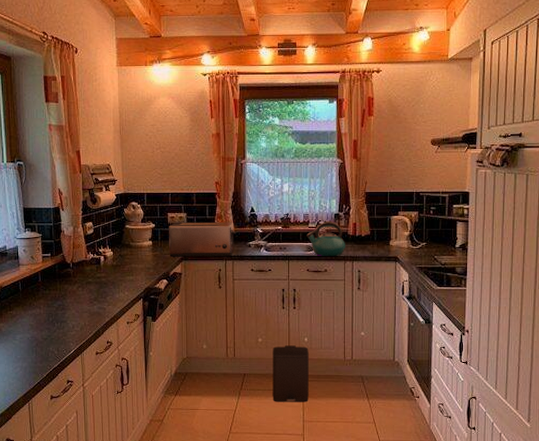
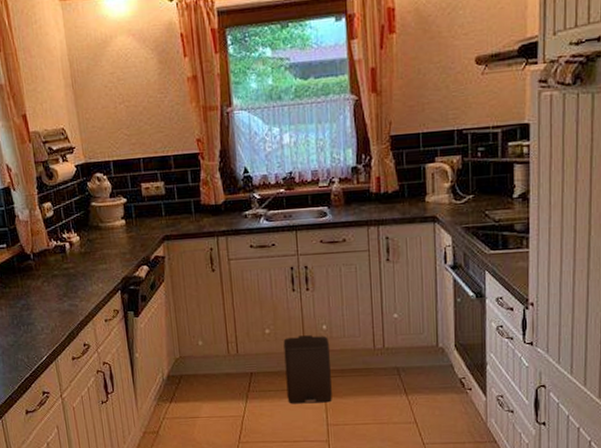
toaster: present [168,222,236,257] -> none [143,188,228,238]
kettle: present [306,221,345,257] -> none [317,177,368,223]

